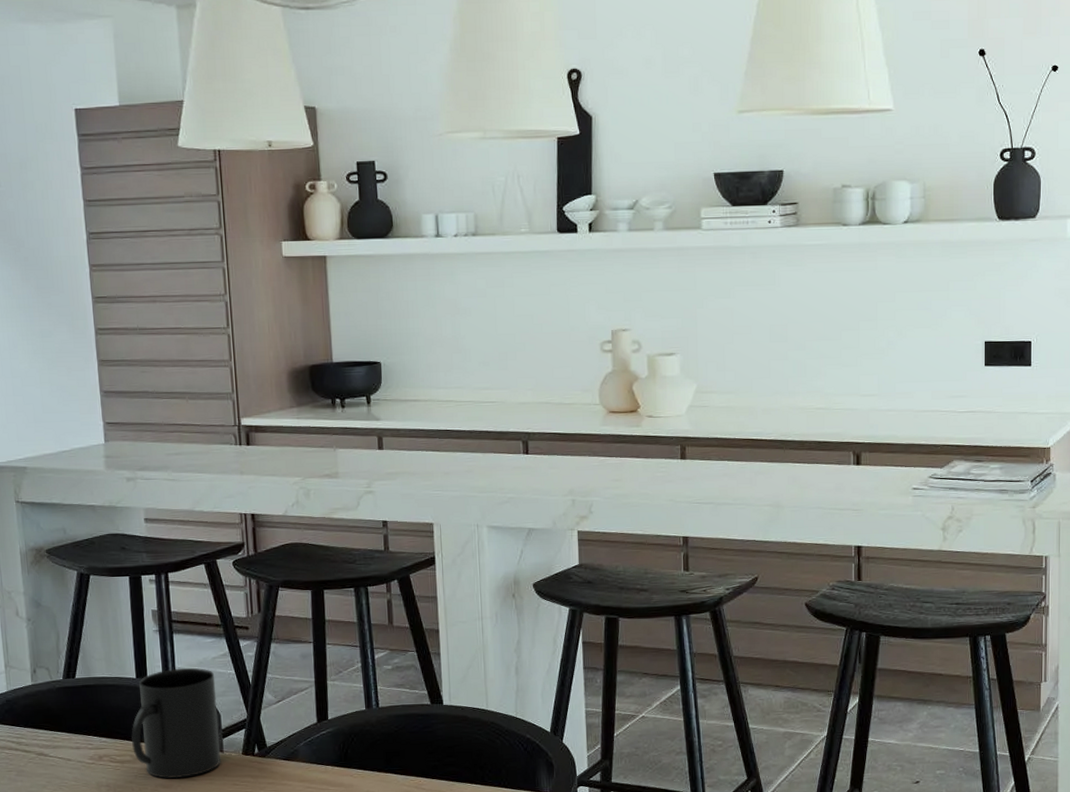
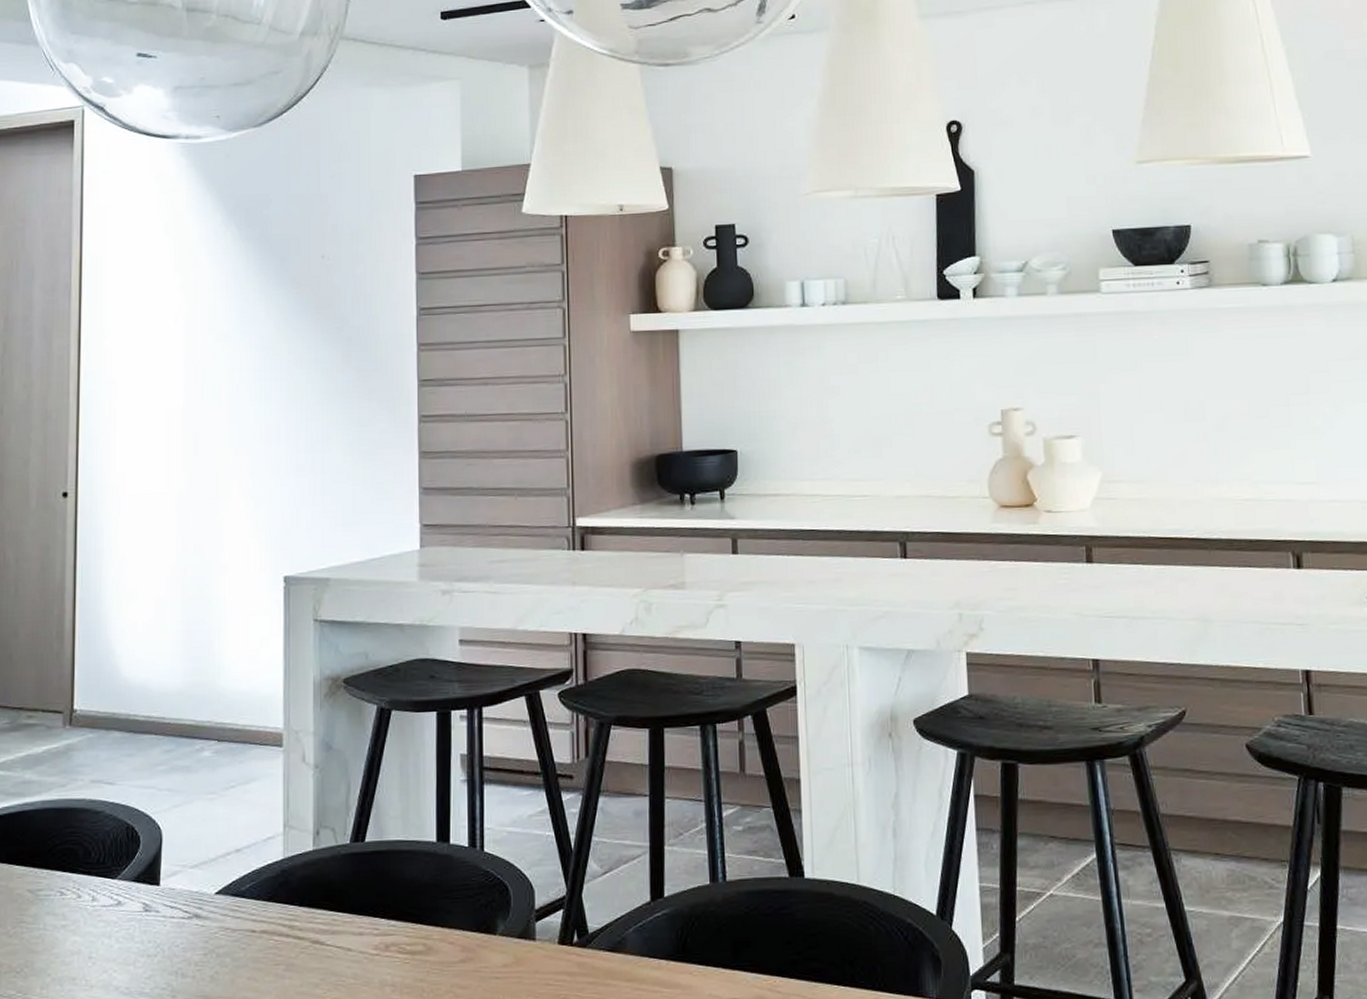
mug: present [131,667,221,779] -> none [426,828,533,976]

